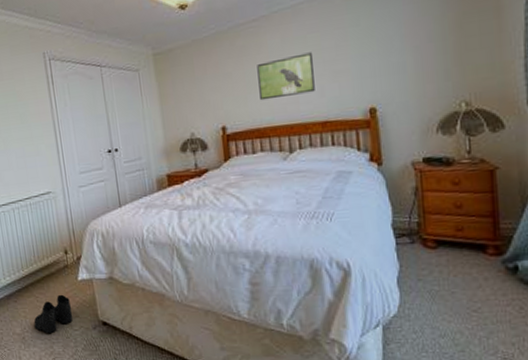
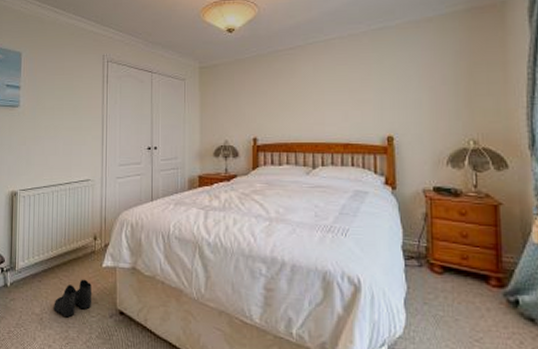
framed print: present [257,52,315,101] -> none [290,81,340,119]

